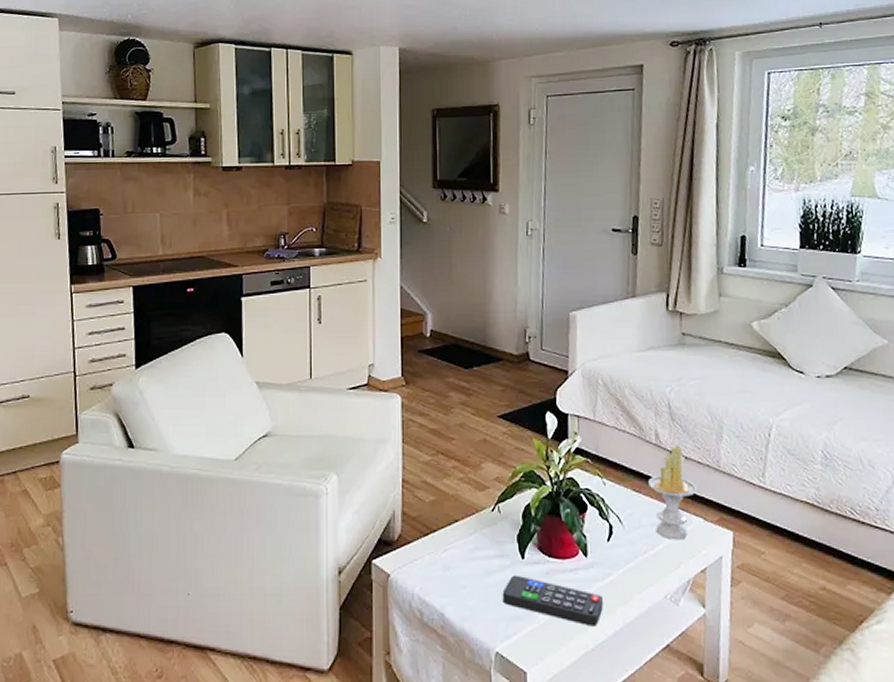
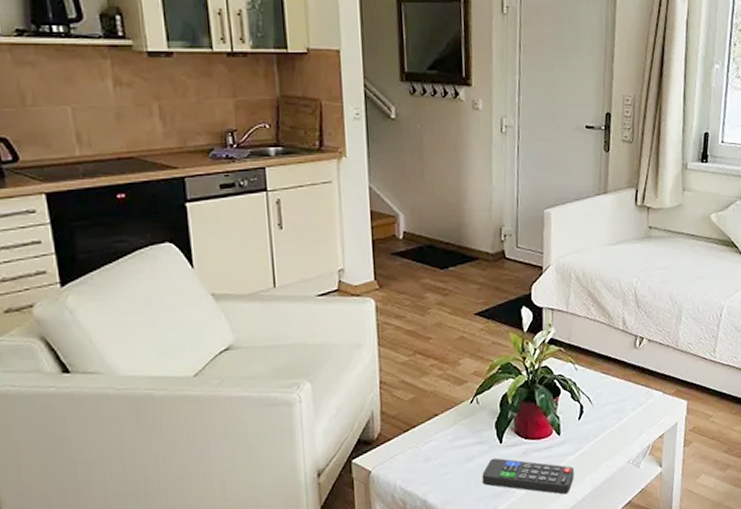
candle: present [648,445,698,540] -> none [616,329,659,413]

